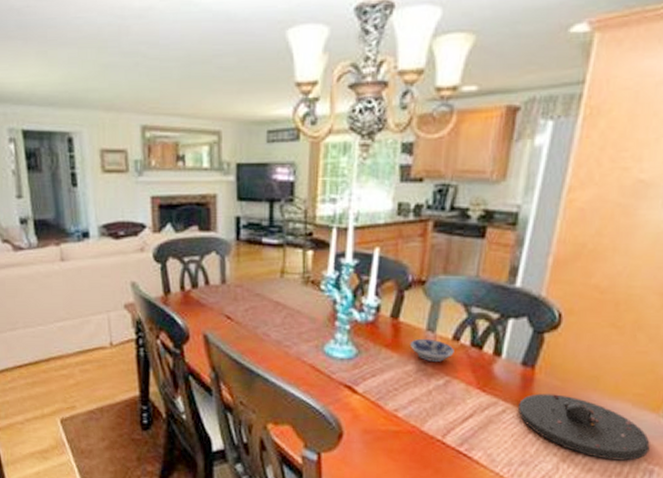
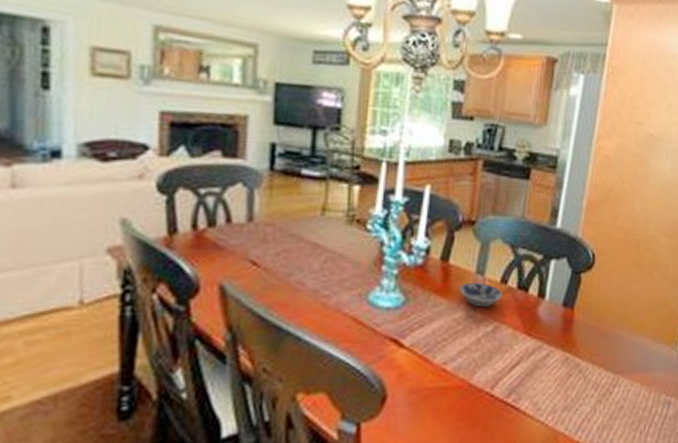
plate: present [518,393,650,461] -> none [561,334,667,396]

